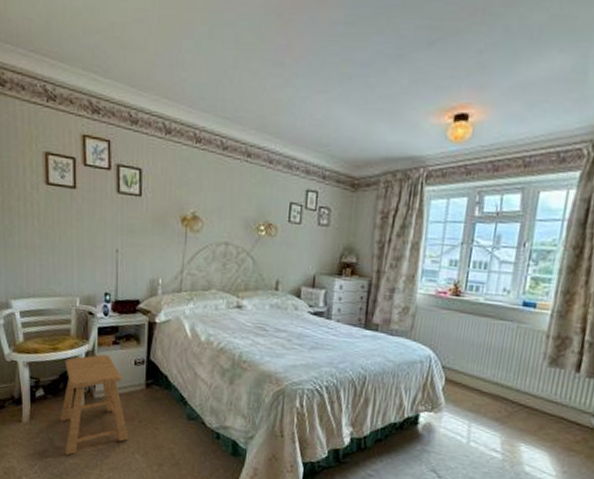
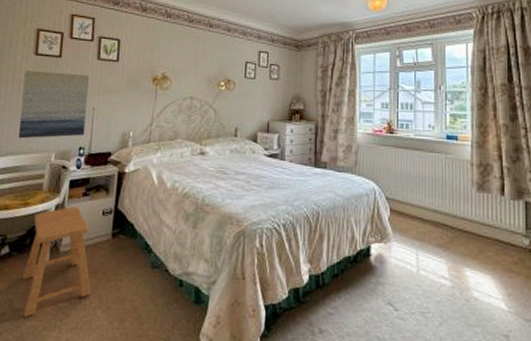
wall art: none [37,203,110,281] -> present [18,71,90,139]

